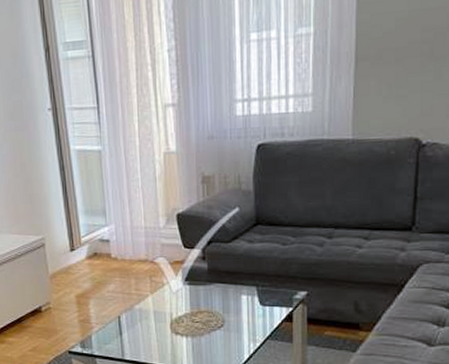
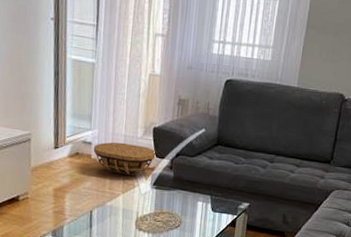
basket: none [112,235,184,272] -> present [93,142,156,175]

